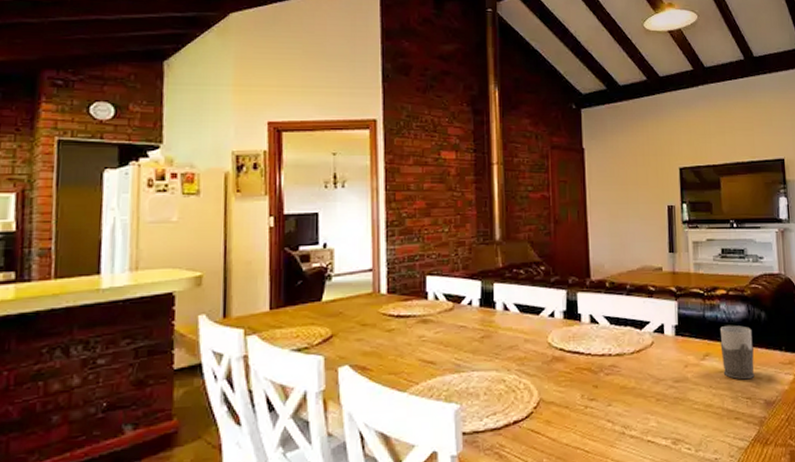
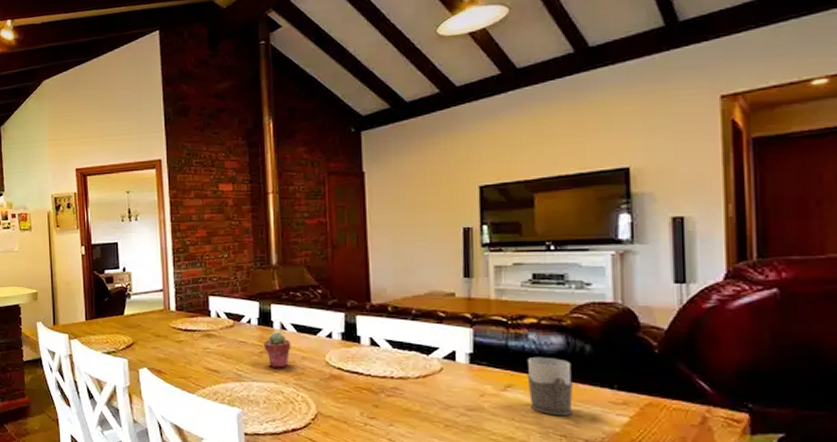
potted succulent: none [485,314,514,354] -> present [263,332,291,368]

